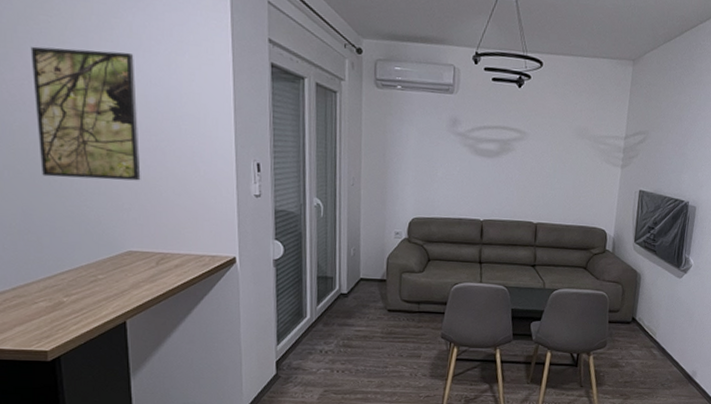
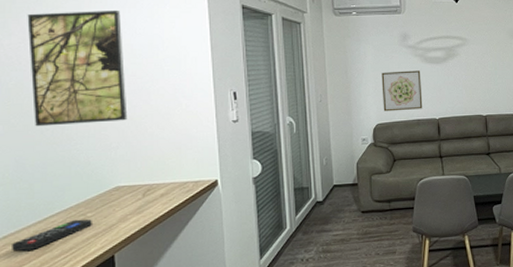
remote control: none [22,280,103,305] -> present [12,219,92,251]
wall art: none [422,160,469,207] -> present [381,70,423,112]

